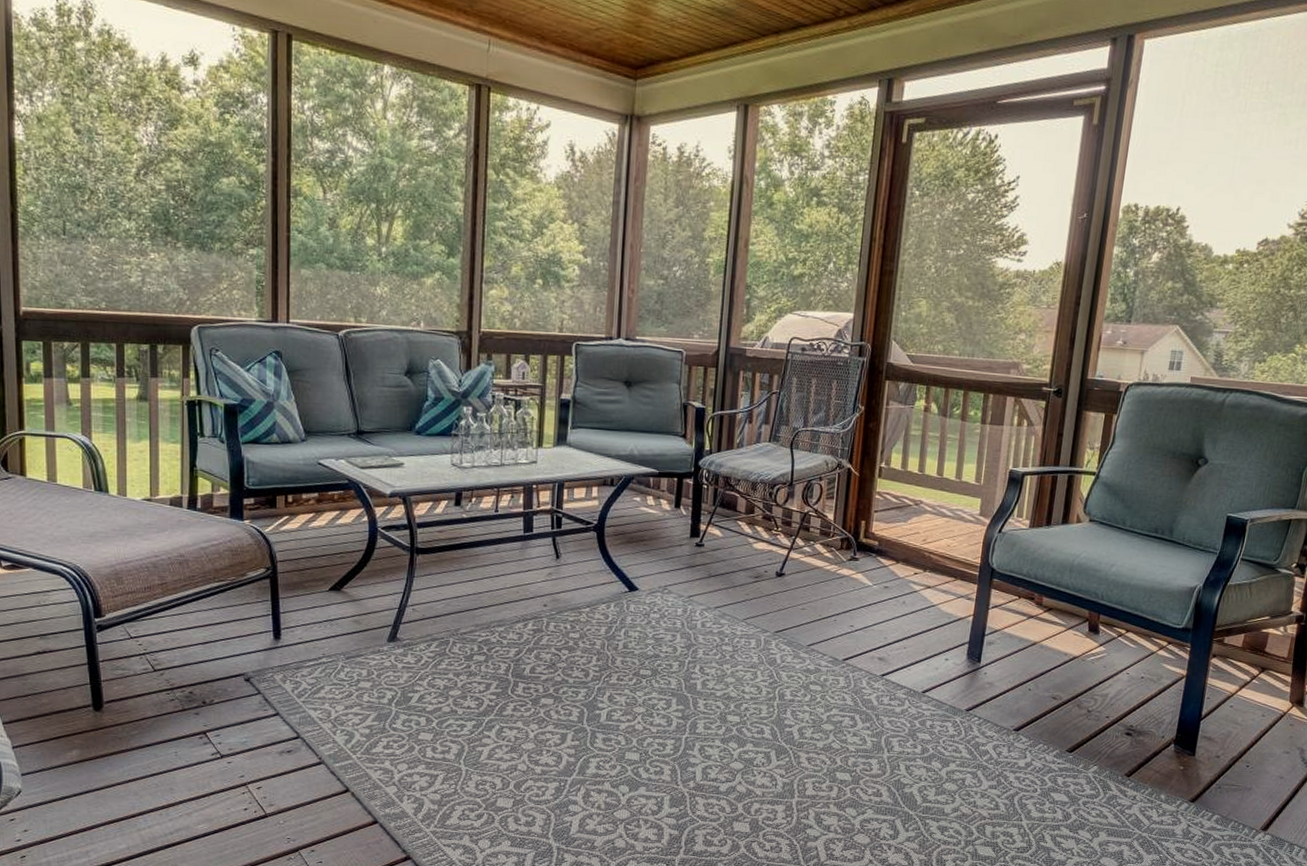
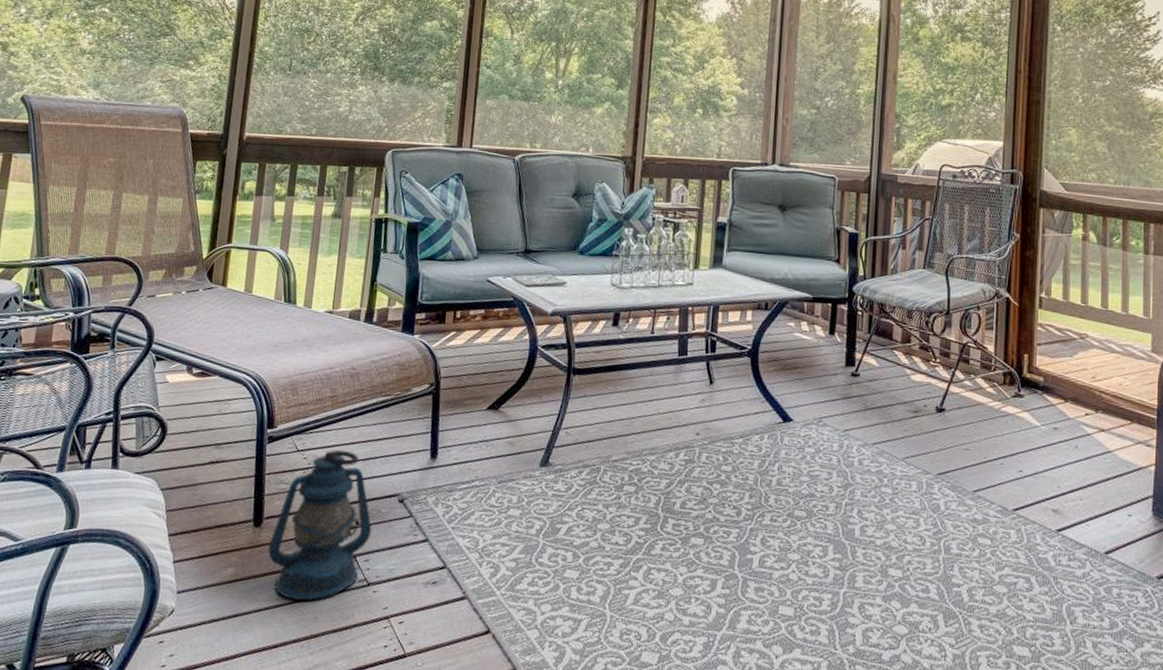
lantern: none [112,635,220,775] -> present [268,449,372,601]

